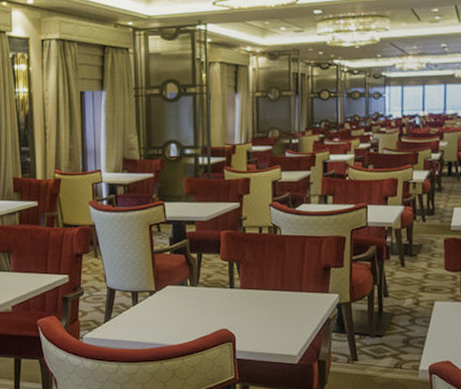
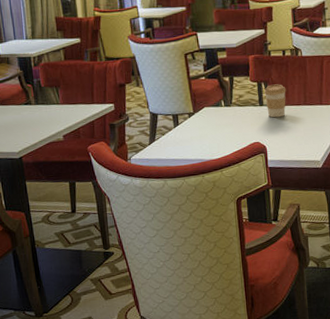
coffee cup: none [235,265,261,303] -> present [263,84,286,118]

